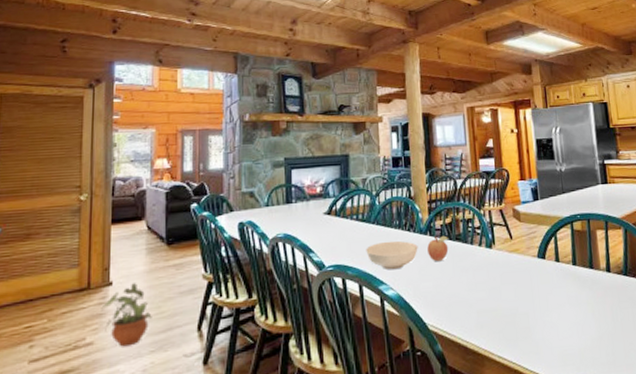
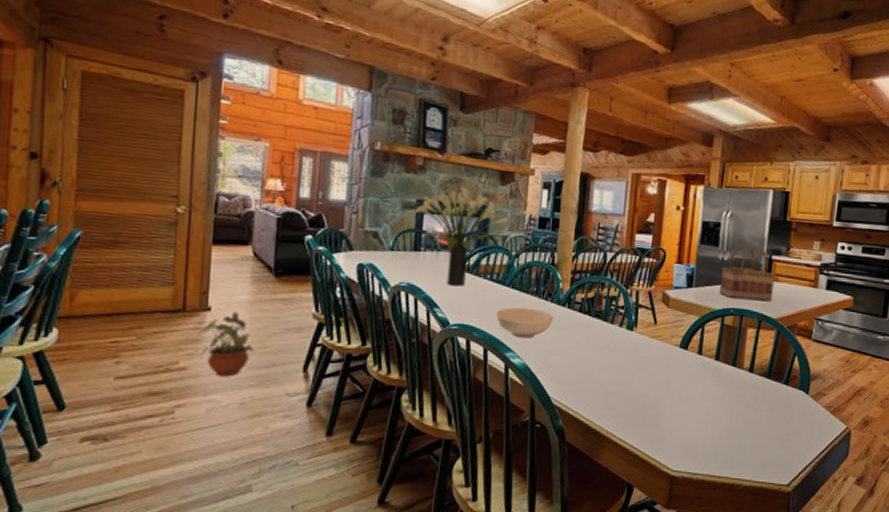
flower arrangement: none [283,142,366,231] -> present [414,188,509,286]
fruit: present [427,235,449,262] -> none [563,309,589,337]
basket: none [561,155,613,205] -> present [719,245,775,302]

